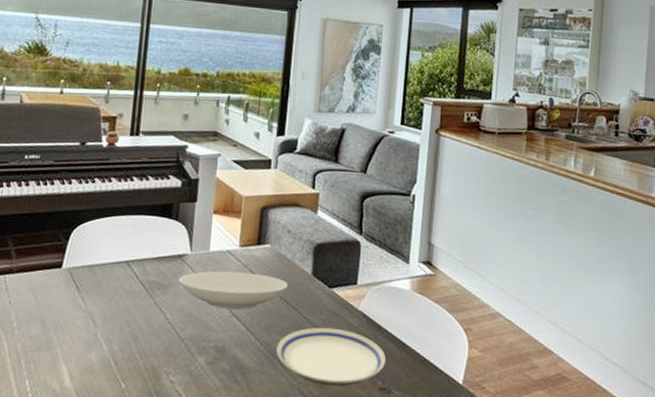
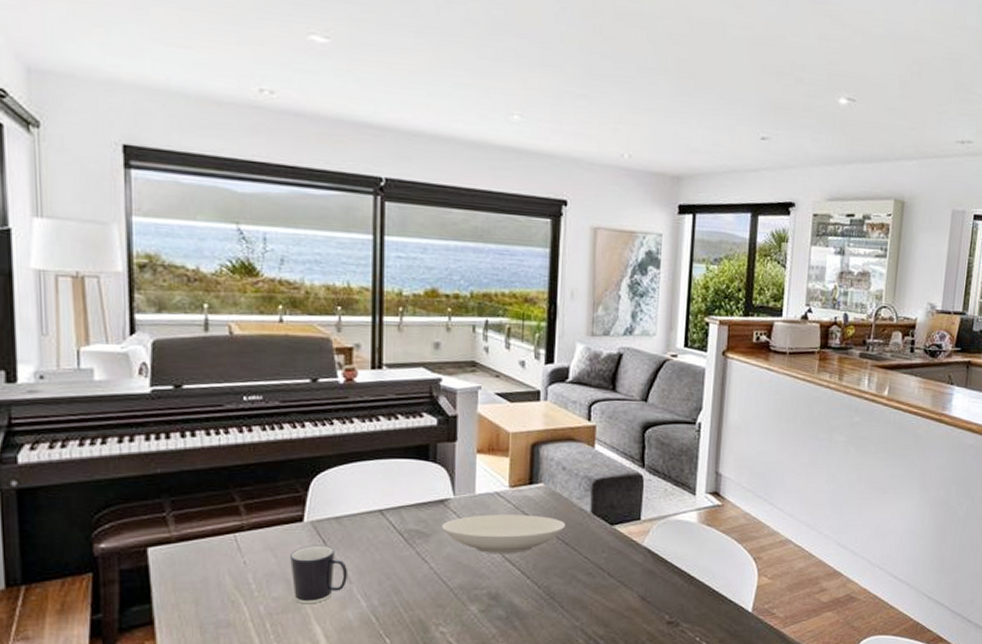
mug: none [47,289,95,345] -> present [290,545,347,604]
plate: present [276,327,386,387] -> none [556,566,674,624]

